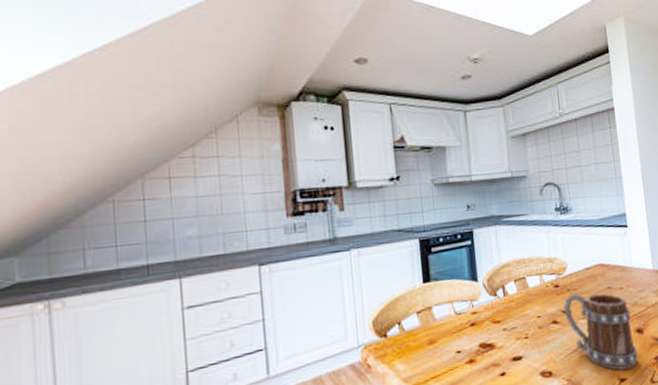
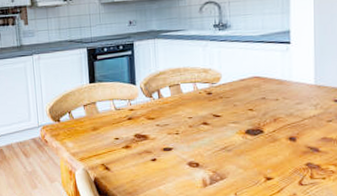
mug: present [564,293,639,370] -> none [215,102,289,171]

